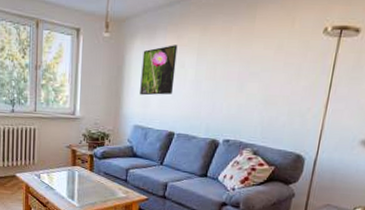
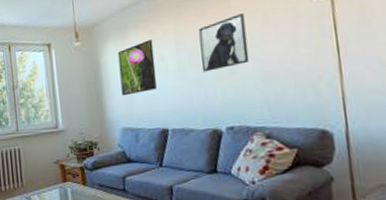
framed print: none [216,37,263,87] -> present [198,14,250,72]

